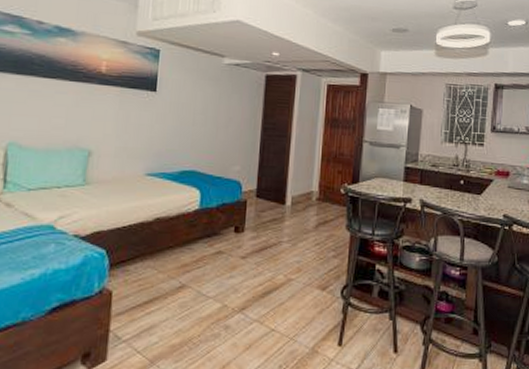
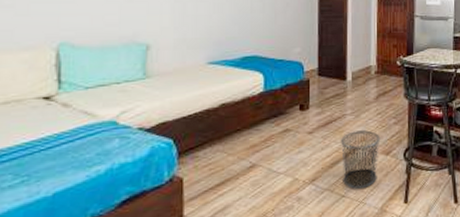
waste bin: none [274,260,318,324] -> present [341,130,381,189]

